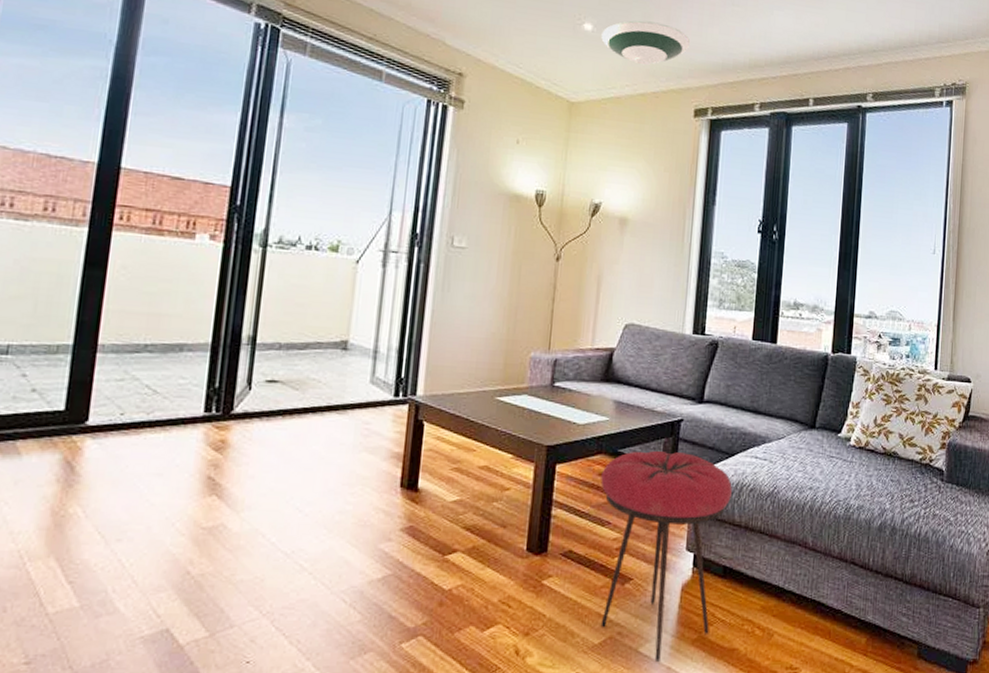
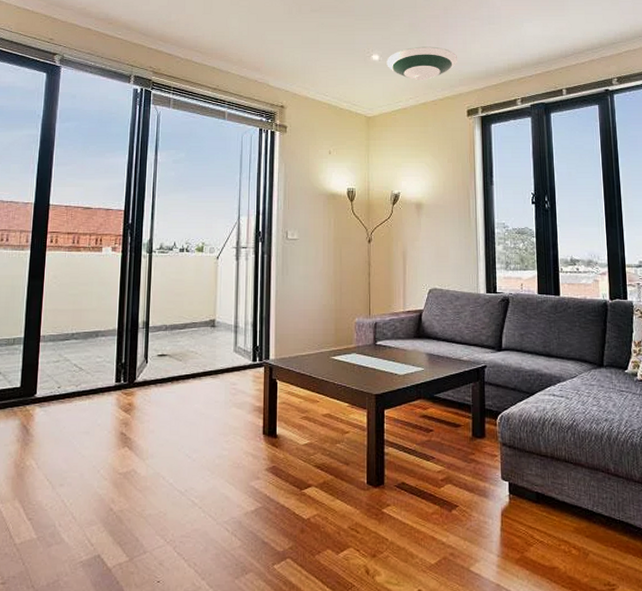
stool: present [600,450,732,661] -> none [422,393,536,579]

